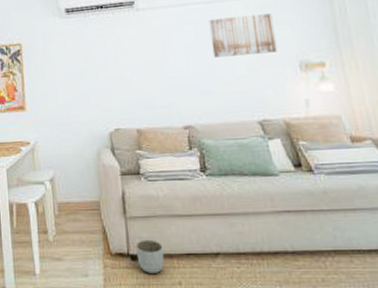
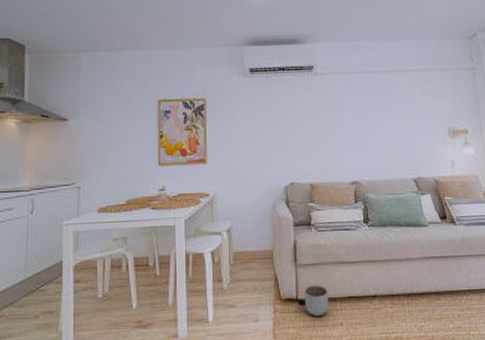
wall art: present [209,13,278,58] -> none [377,85,432,121]

